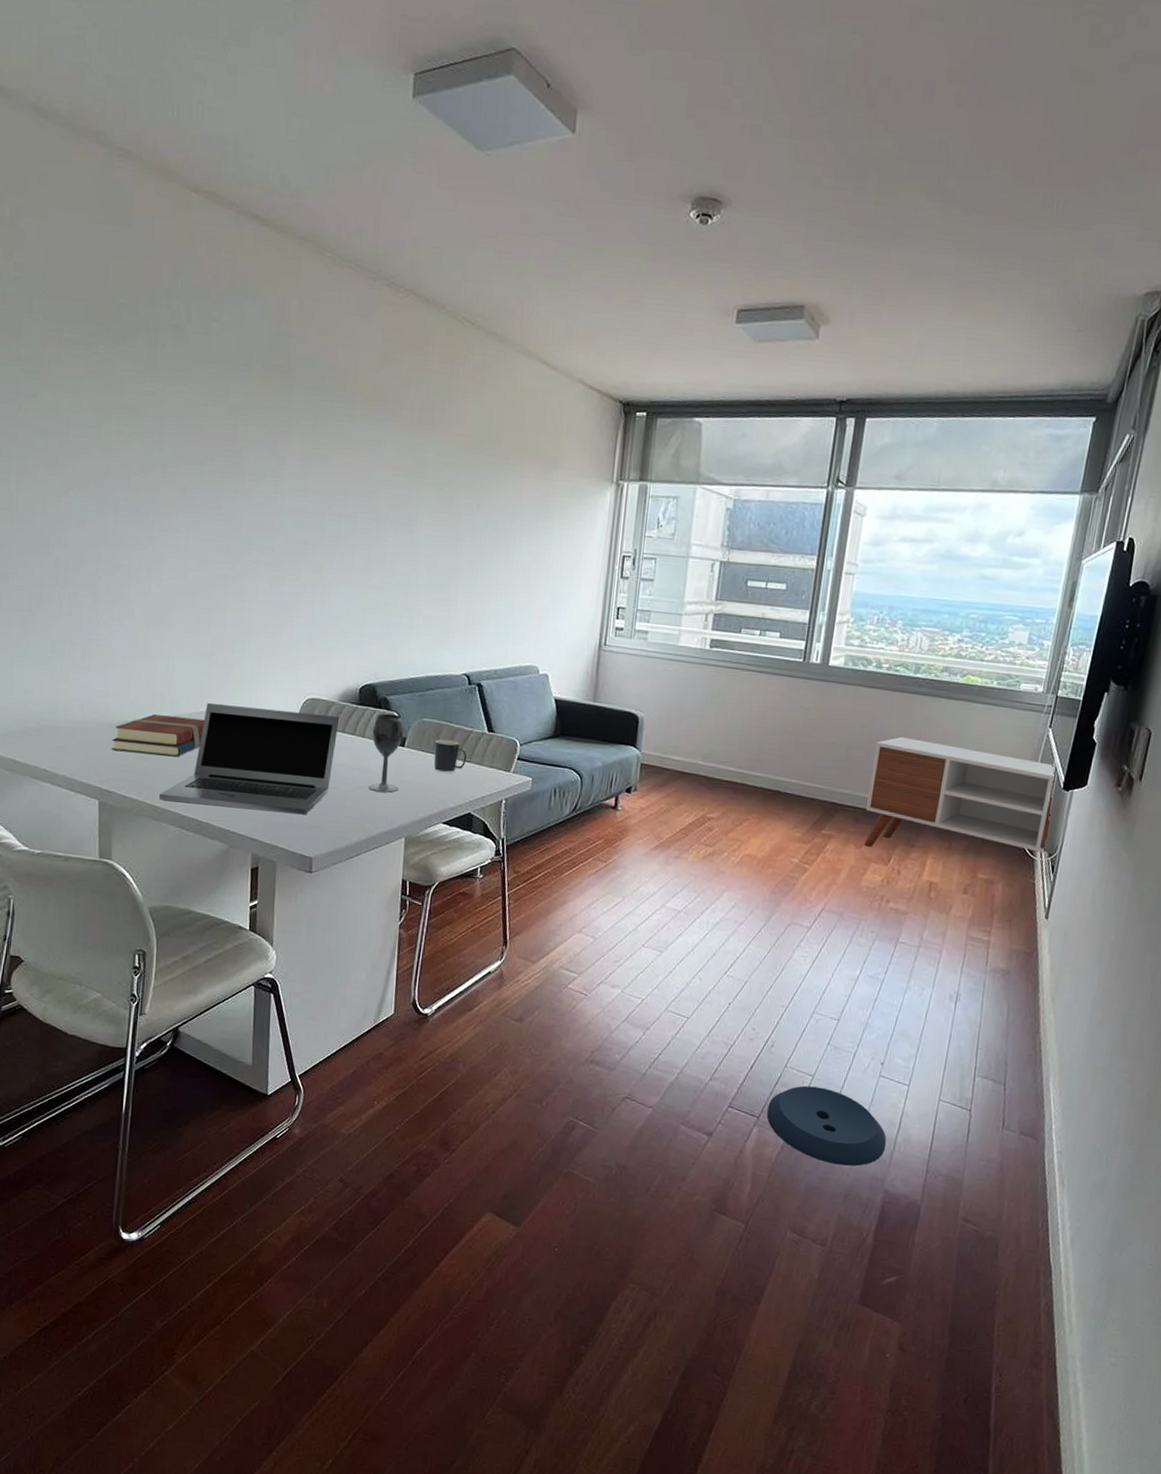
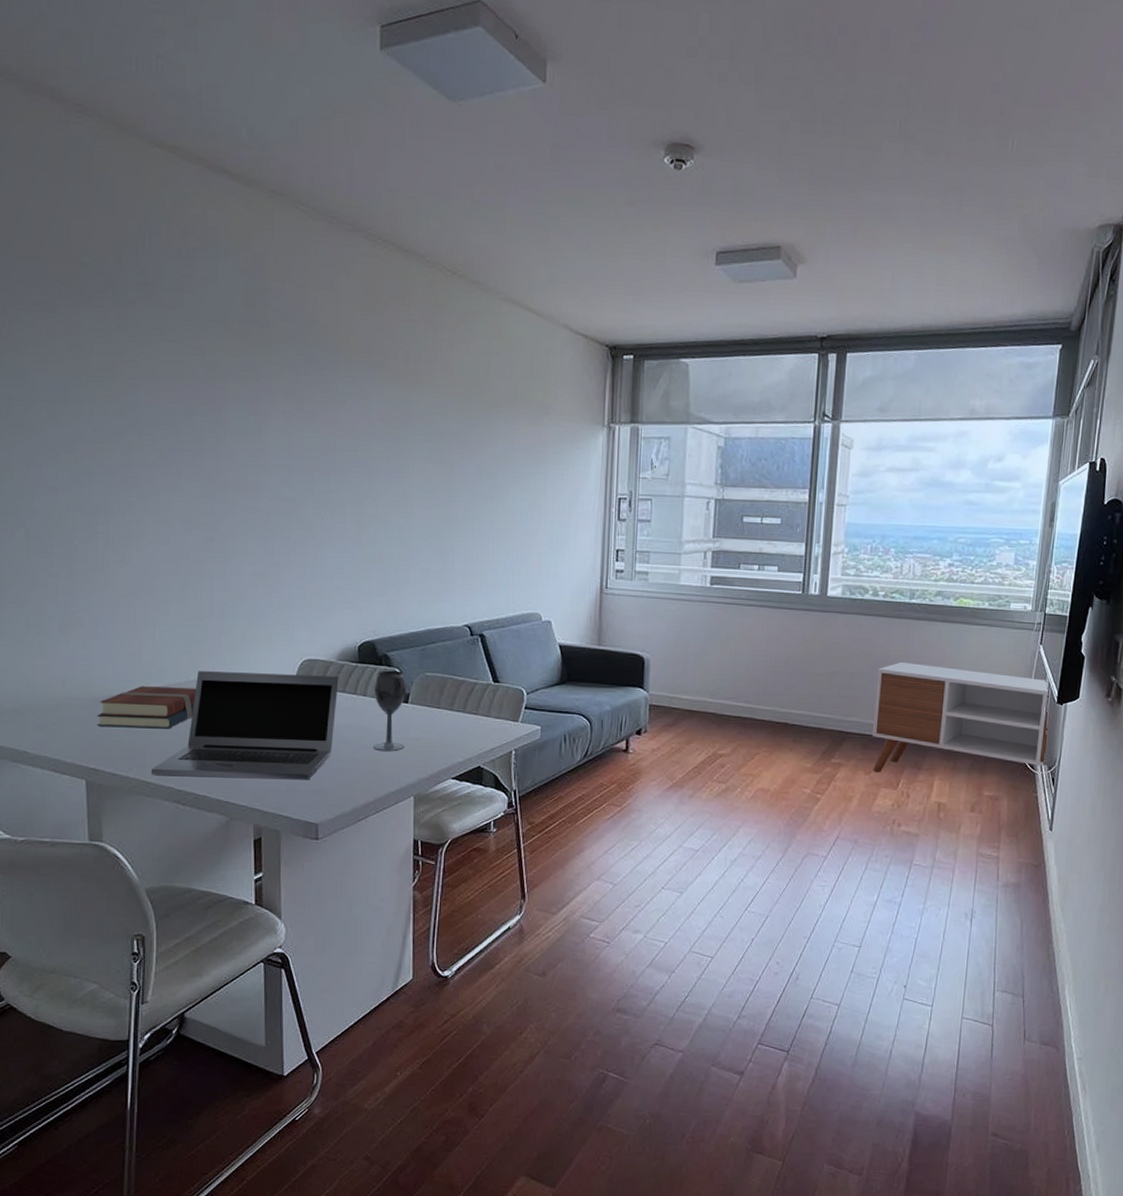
mug: present [433,739,467,774] -> none [438,693,473,728]
robot vacuum: present [767,1085,886,1166] -> none [796,1015,914,1092]

